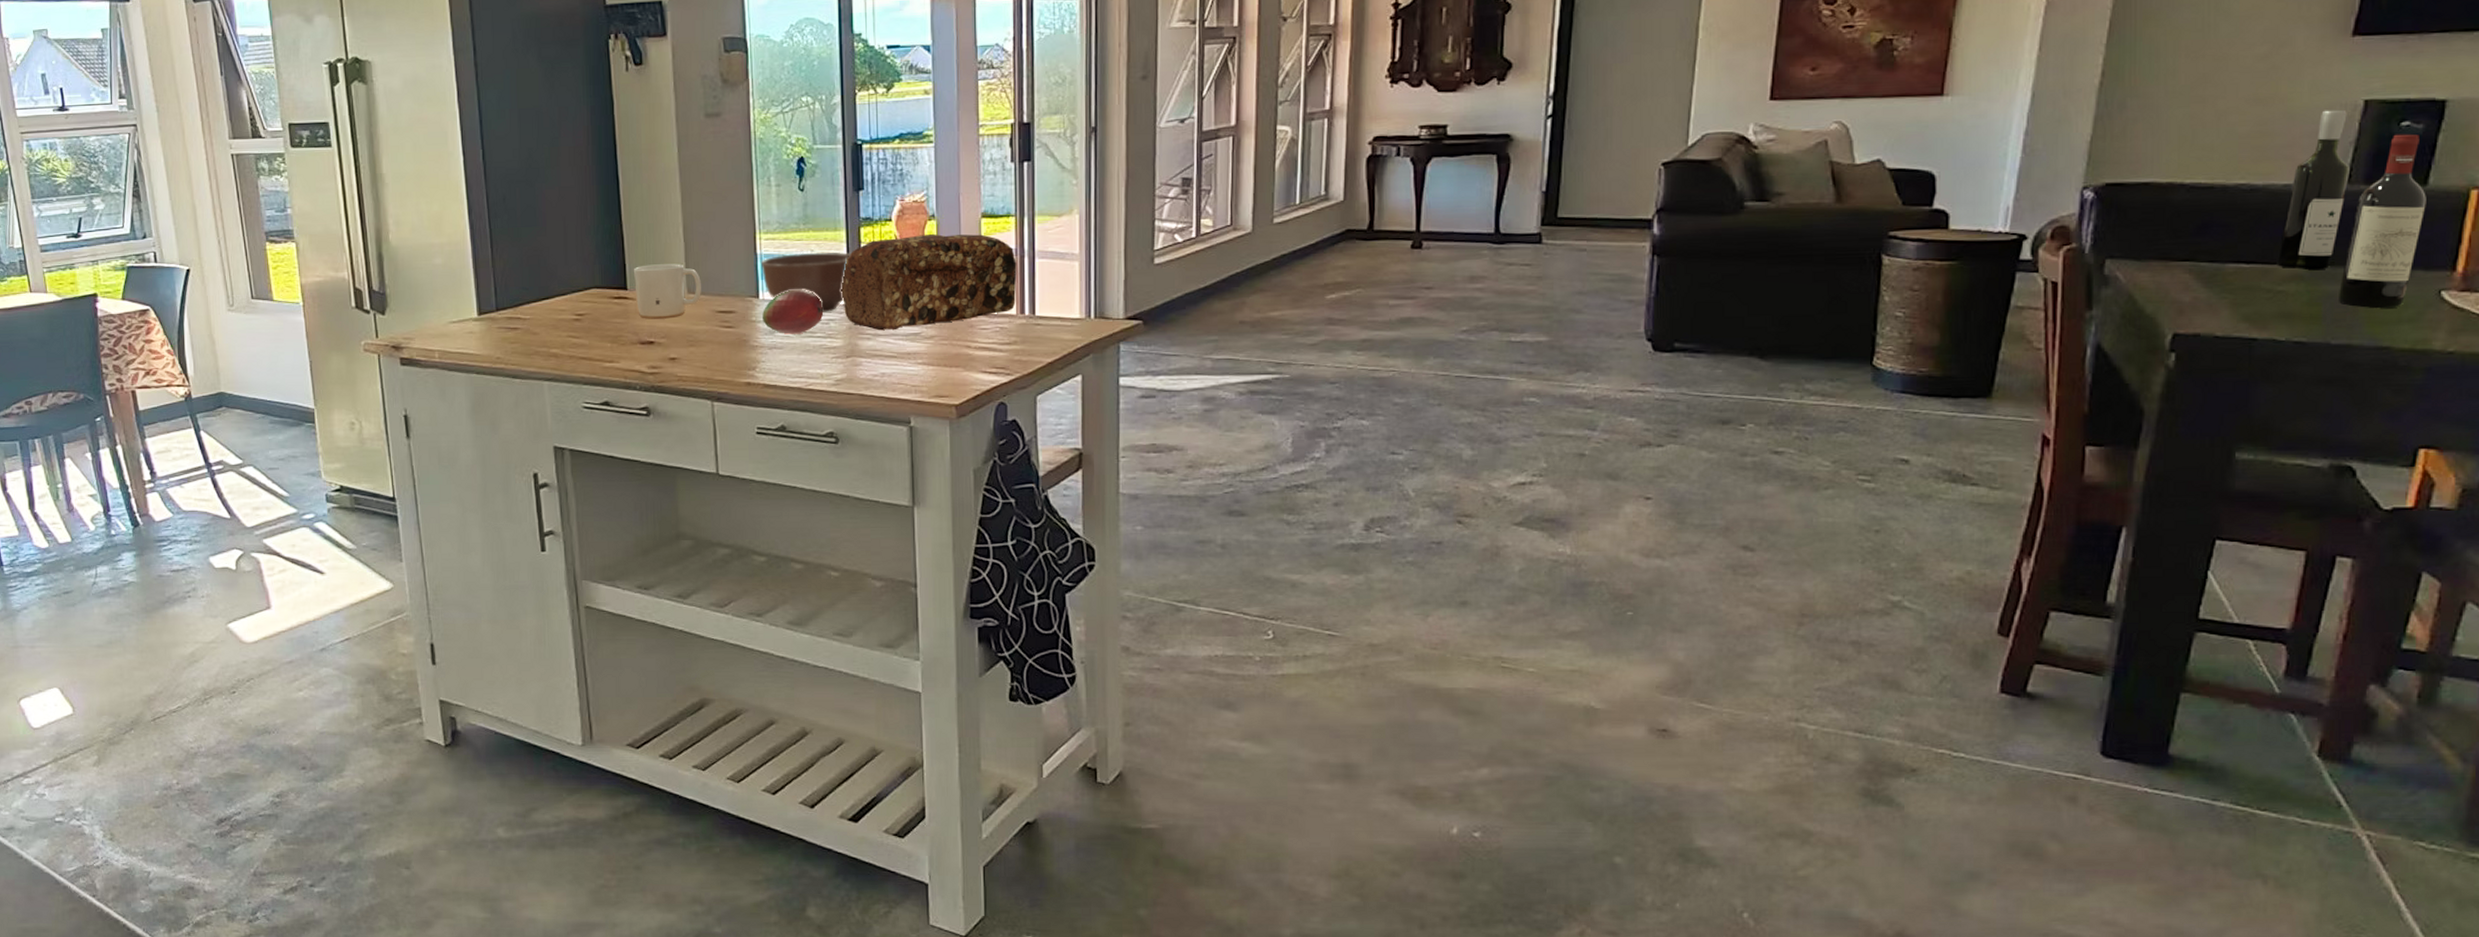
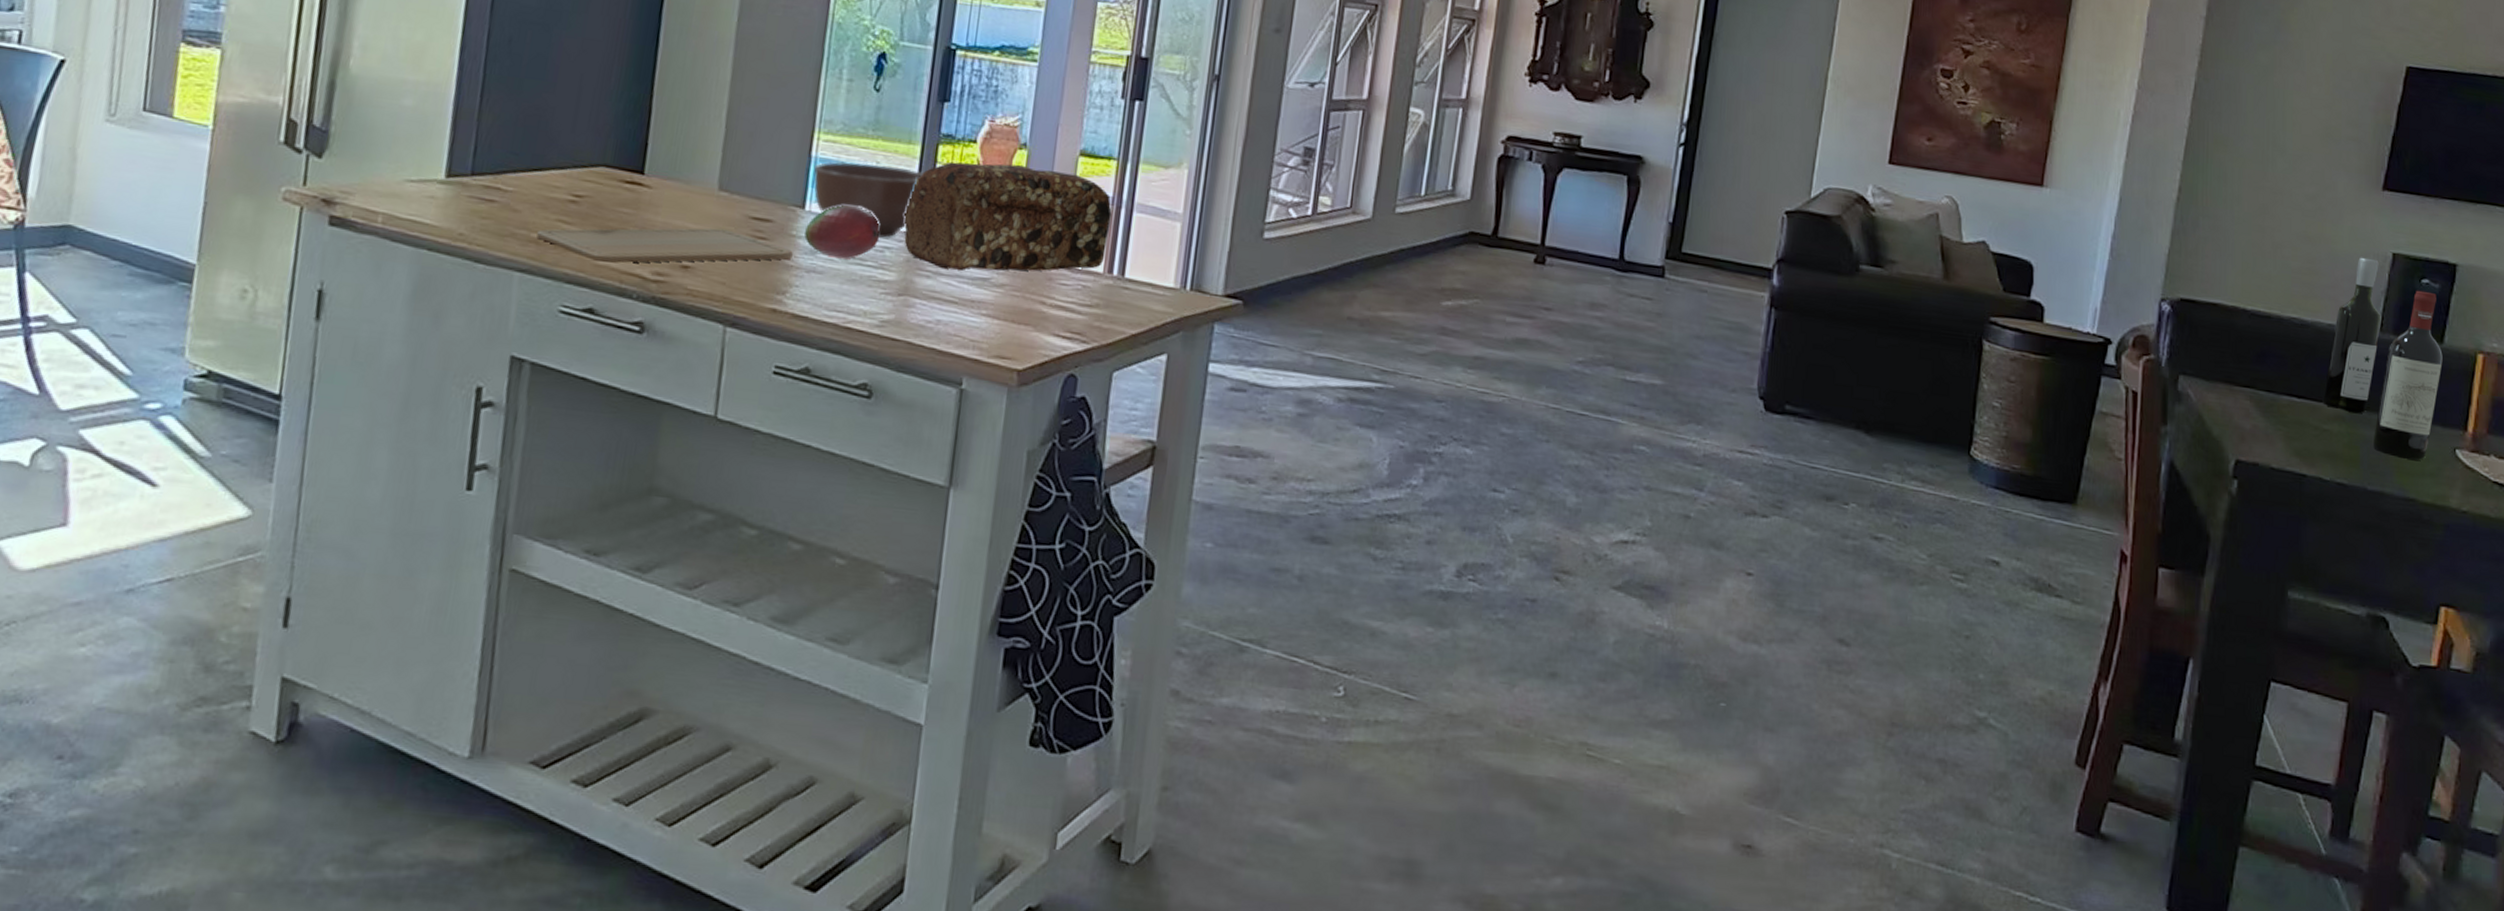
chopping board: none [555,324,756,365] -> present [536,228,793,264]
mug: present [633,263,702,319] -> none [652,147,738,218]

